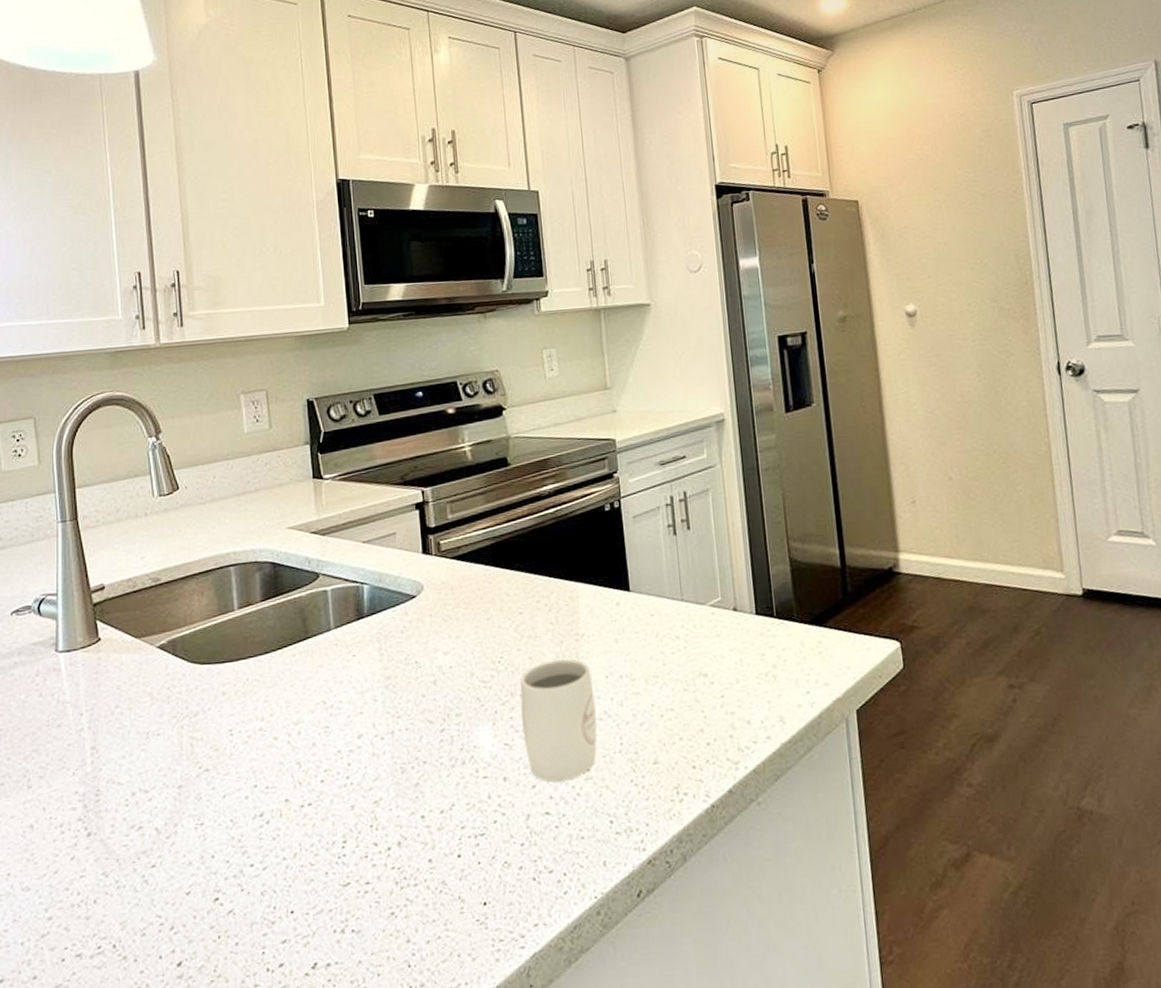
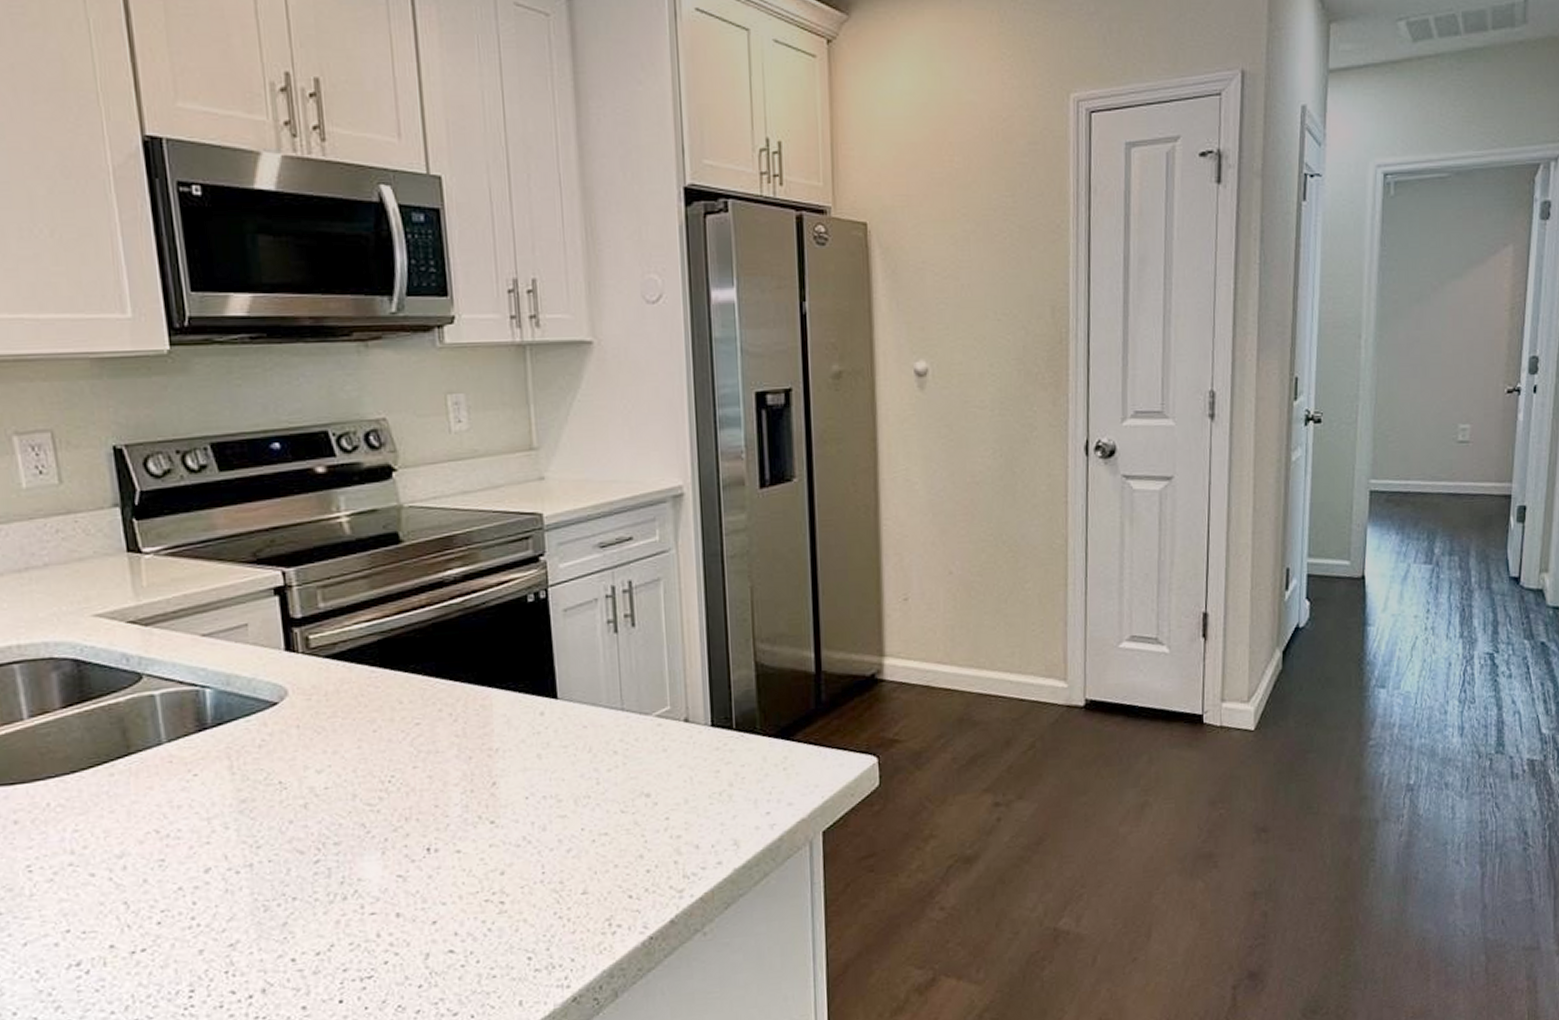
mug: present [520,658,598,782] -> none [417,777,514,917]

